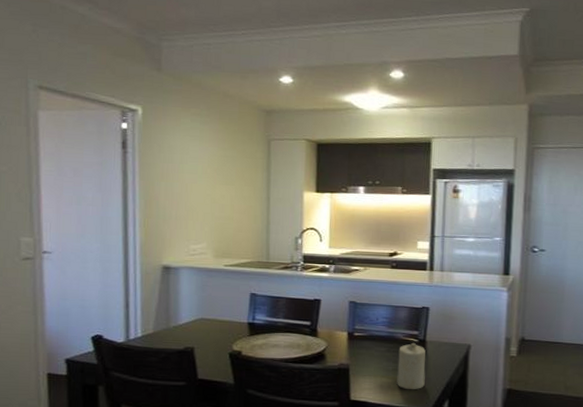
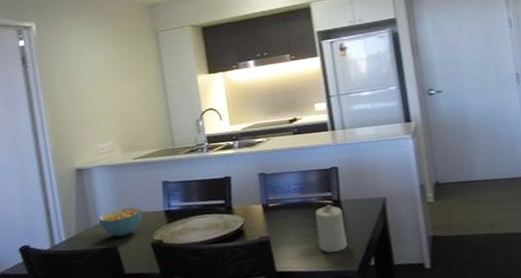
cereal bowl: none [179,313,226,342] -> present [98,206,143,238]

